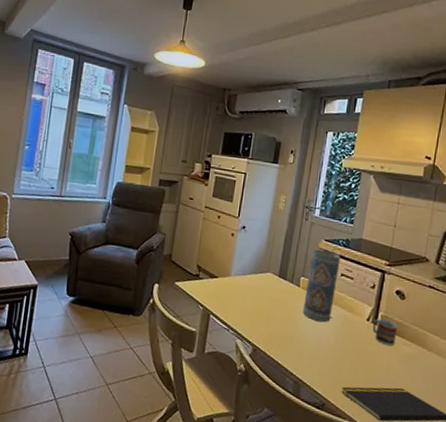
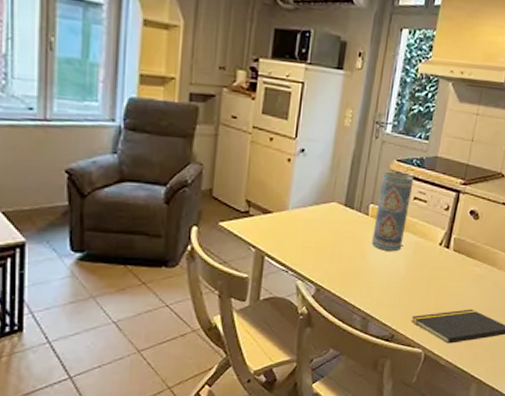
cup: present [372,319,398,347] -> none [444,242,470,269]

